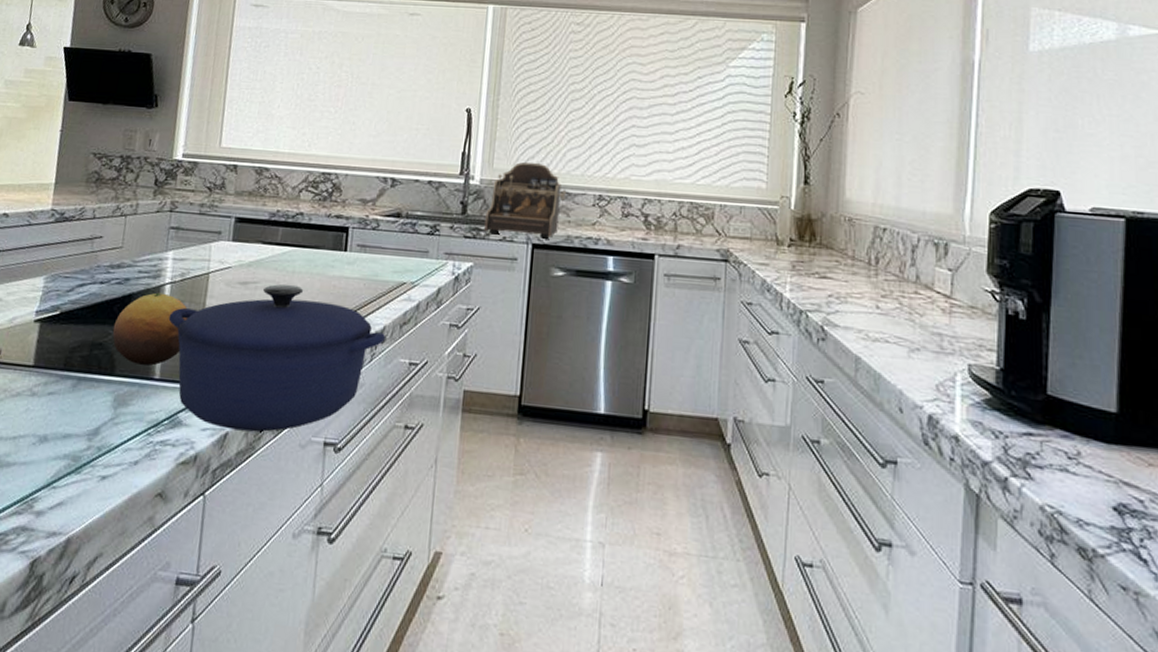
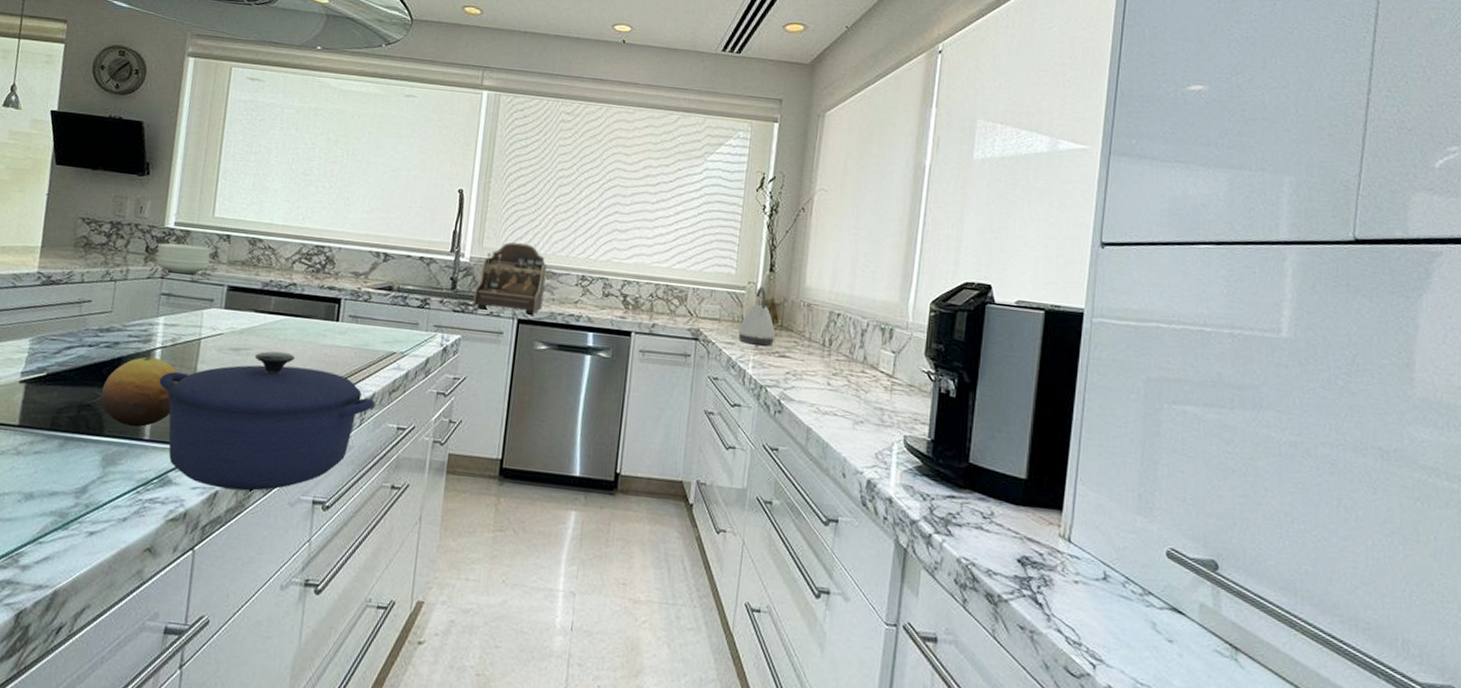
bowl: none [164,175,219,207] -> present [155,243,212,275]
kettle: none [772,201,815,268] -> present [738,287,776,347]

